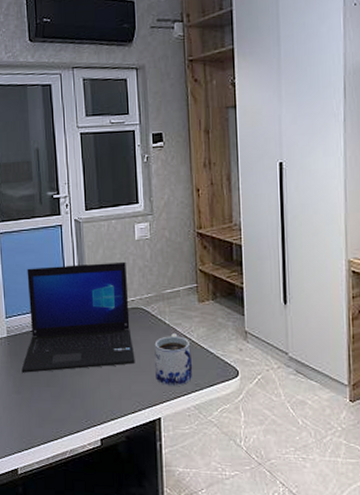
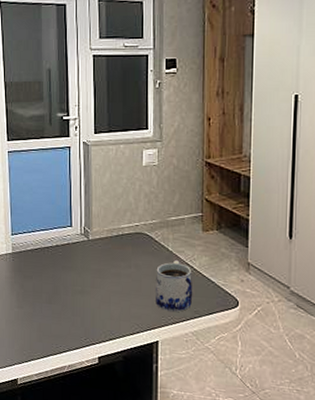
laptop: present [21,261,135,373] -> none [25,186,136,290]

